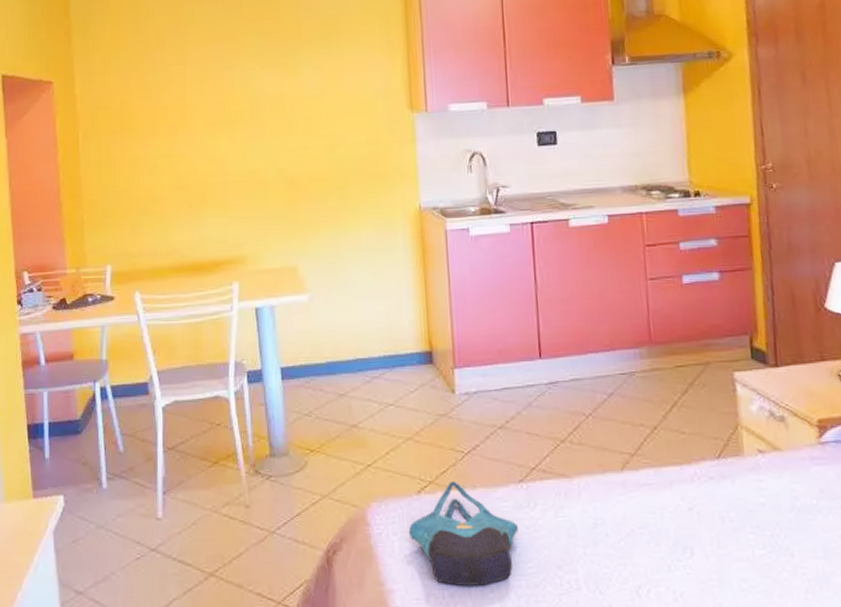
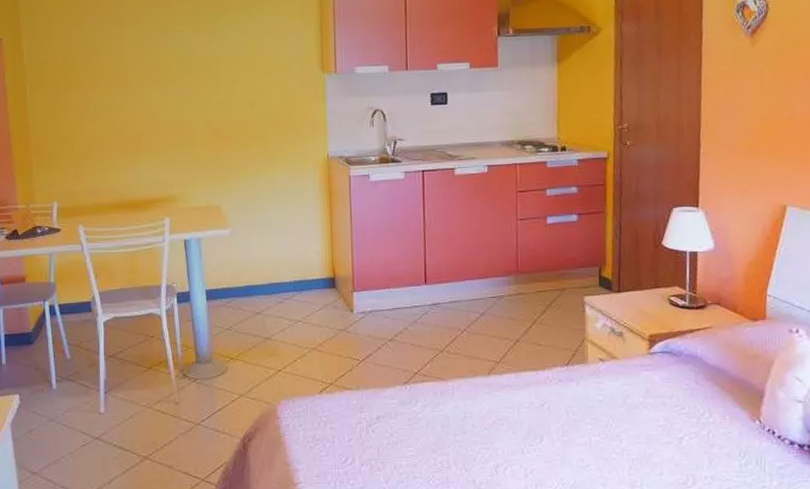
tote bag: present [408,481,519,586] -> none [311,383,403,466]

